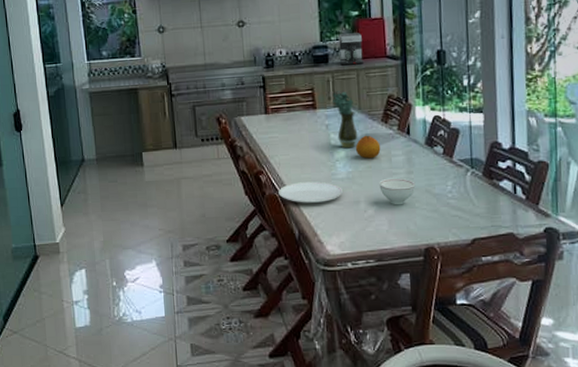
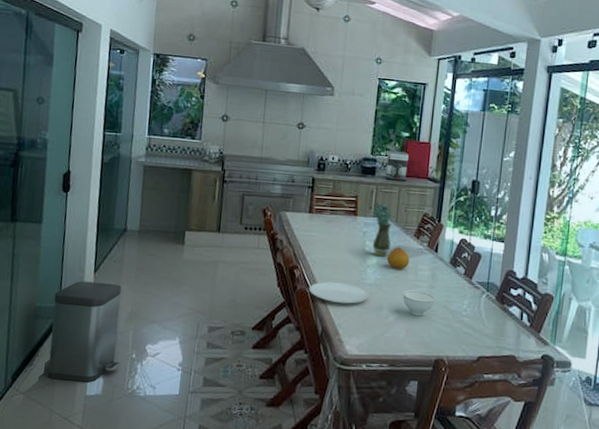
pedal bin: none [27,215,104,316] -> present [48,281,122,383]

